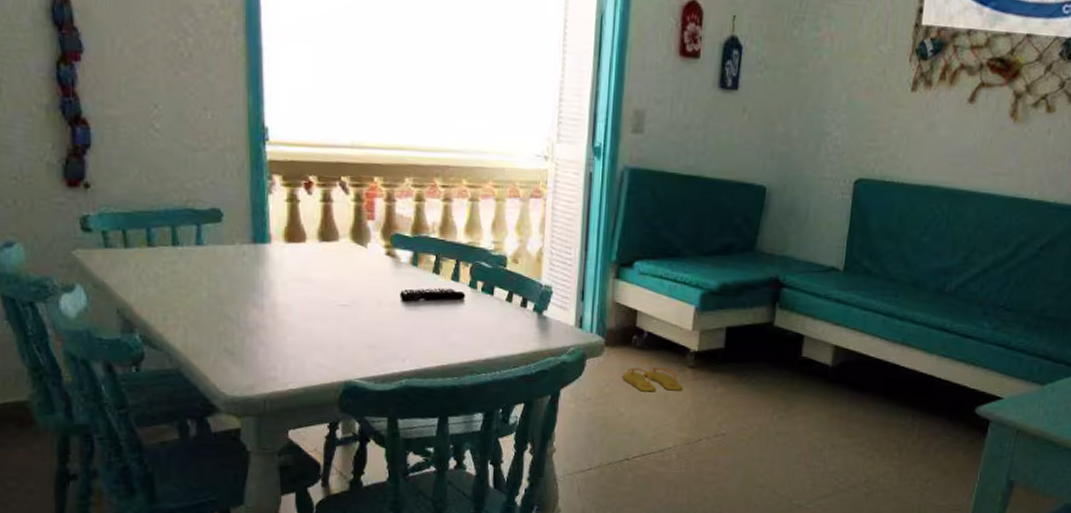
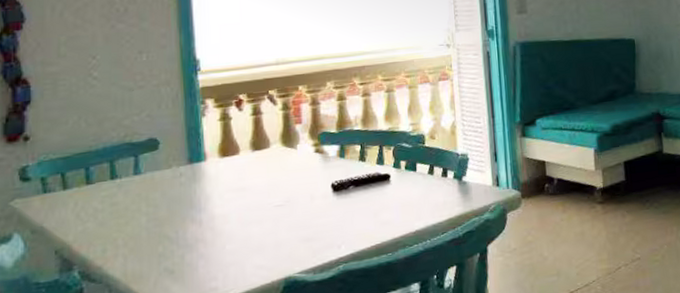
flip-flop: present [623,366,683,392] -> none [541,207,596,234]

